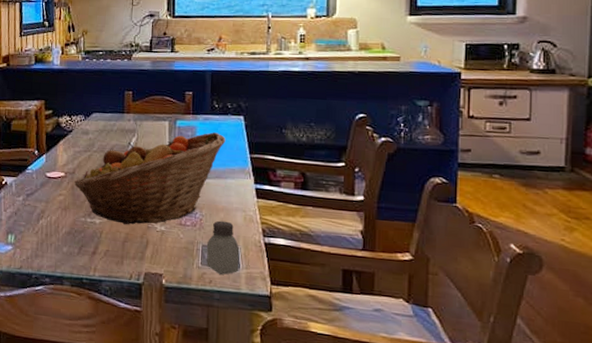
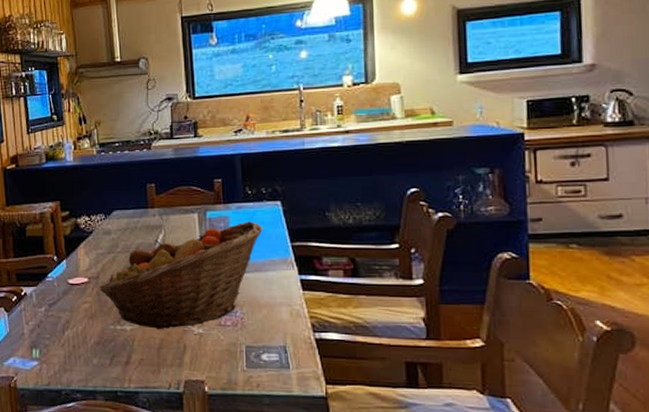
saltshaker: present [206,220,240,275] -> none [250,318,289,377]

